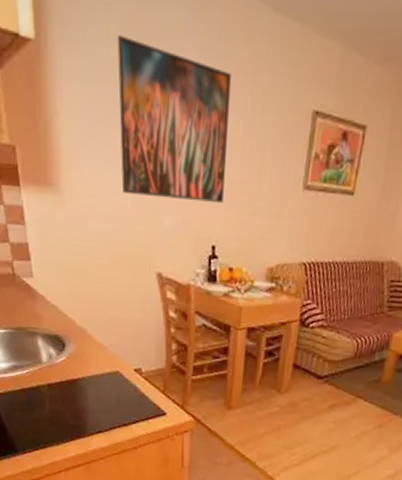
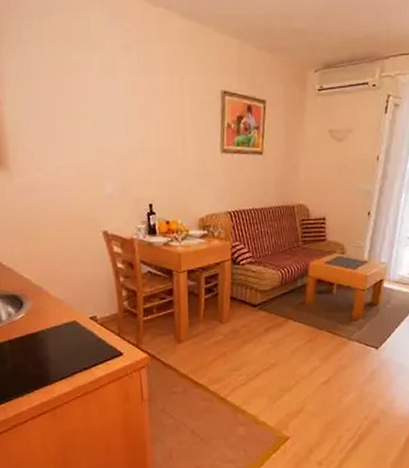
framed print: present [117,35,231,204] -> none [50,39,155,169]

